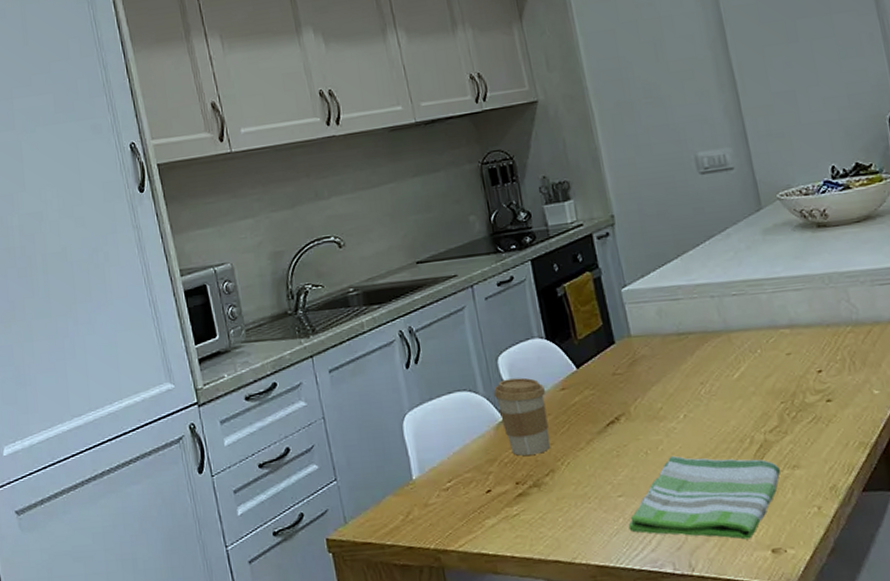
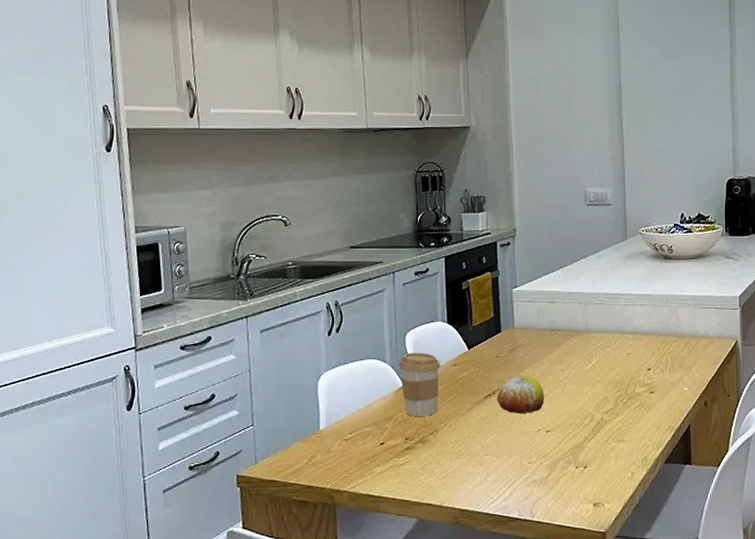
fruit: none [621,393,685,442] -> present [497,375,545,413]
dish towel: present [628,455,780,540] -> none [489,425,609,495]

